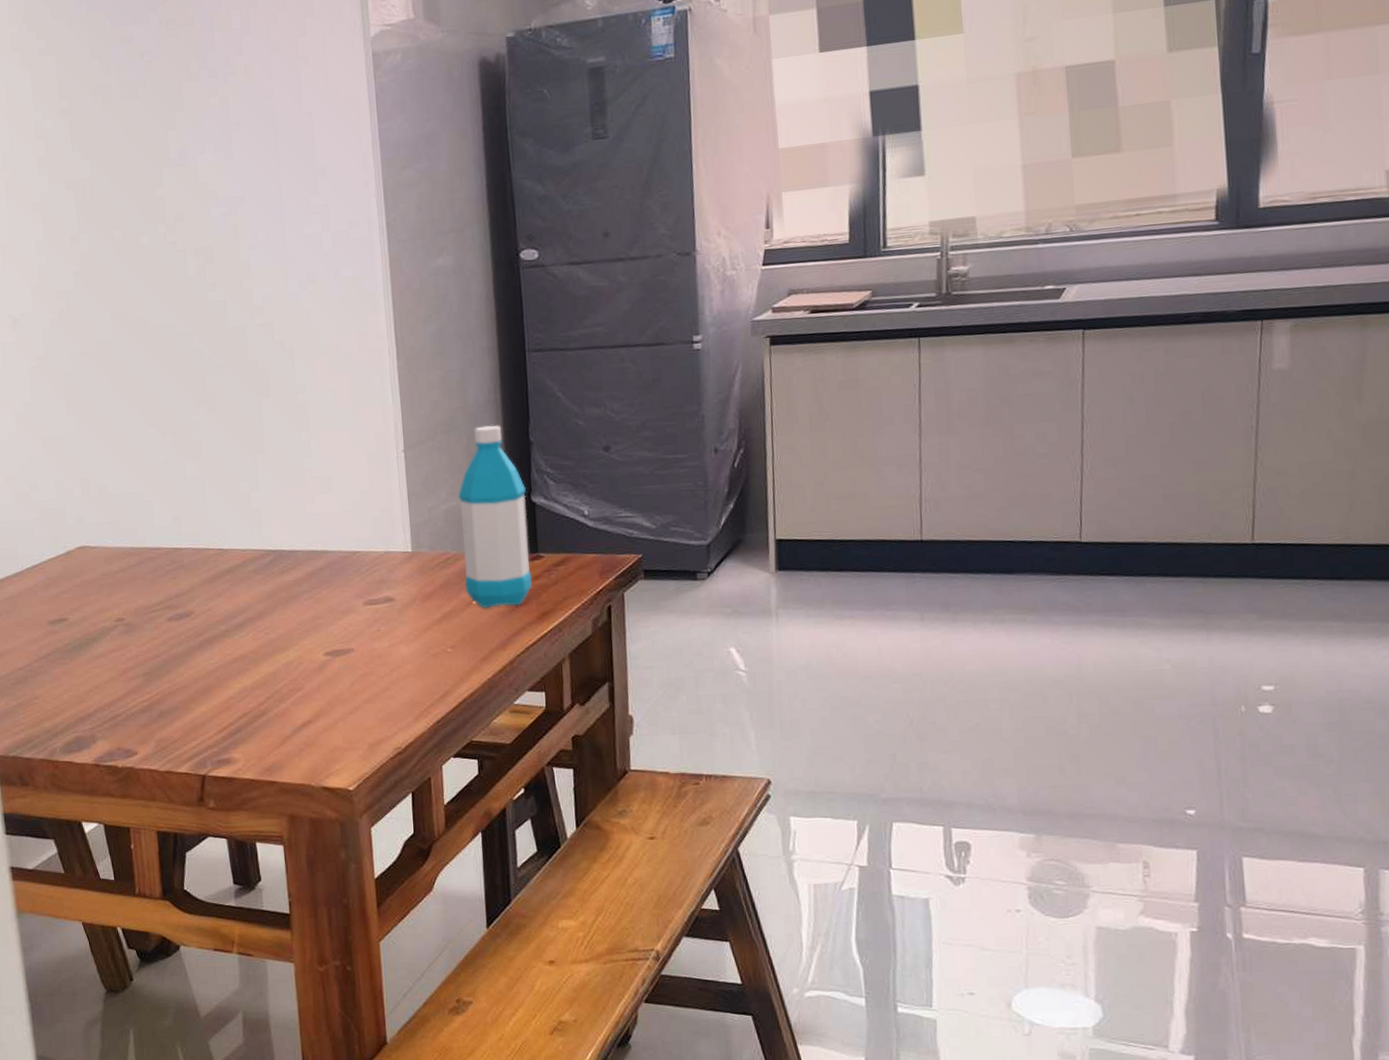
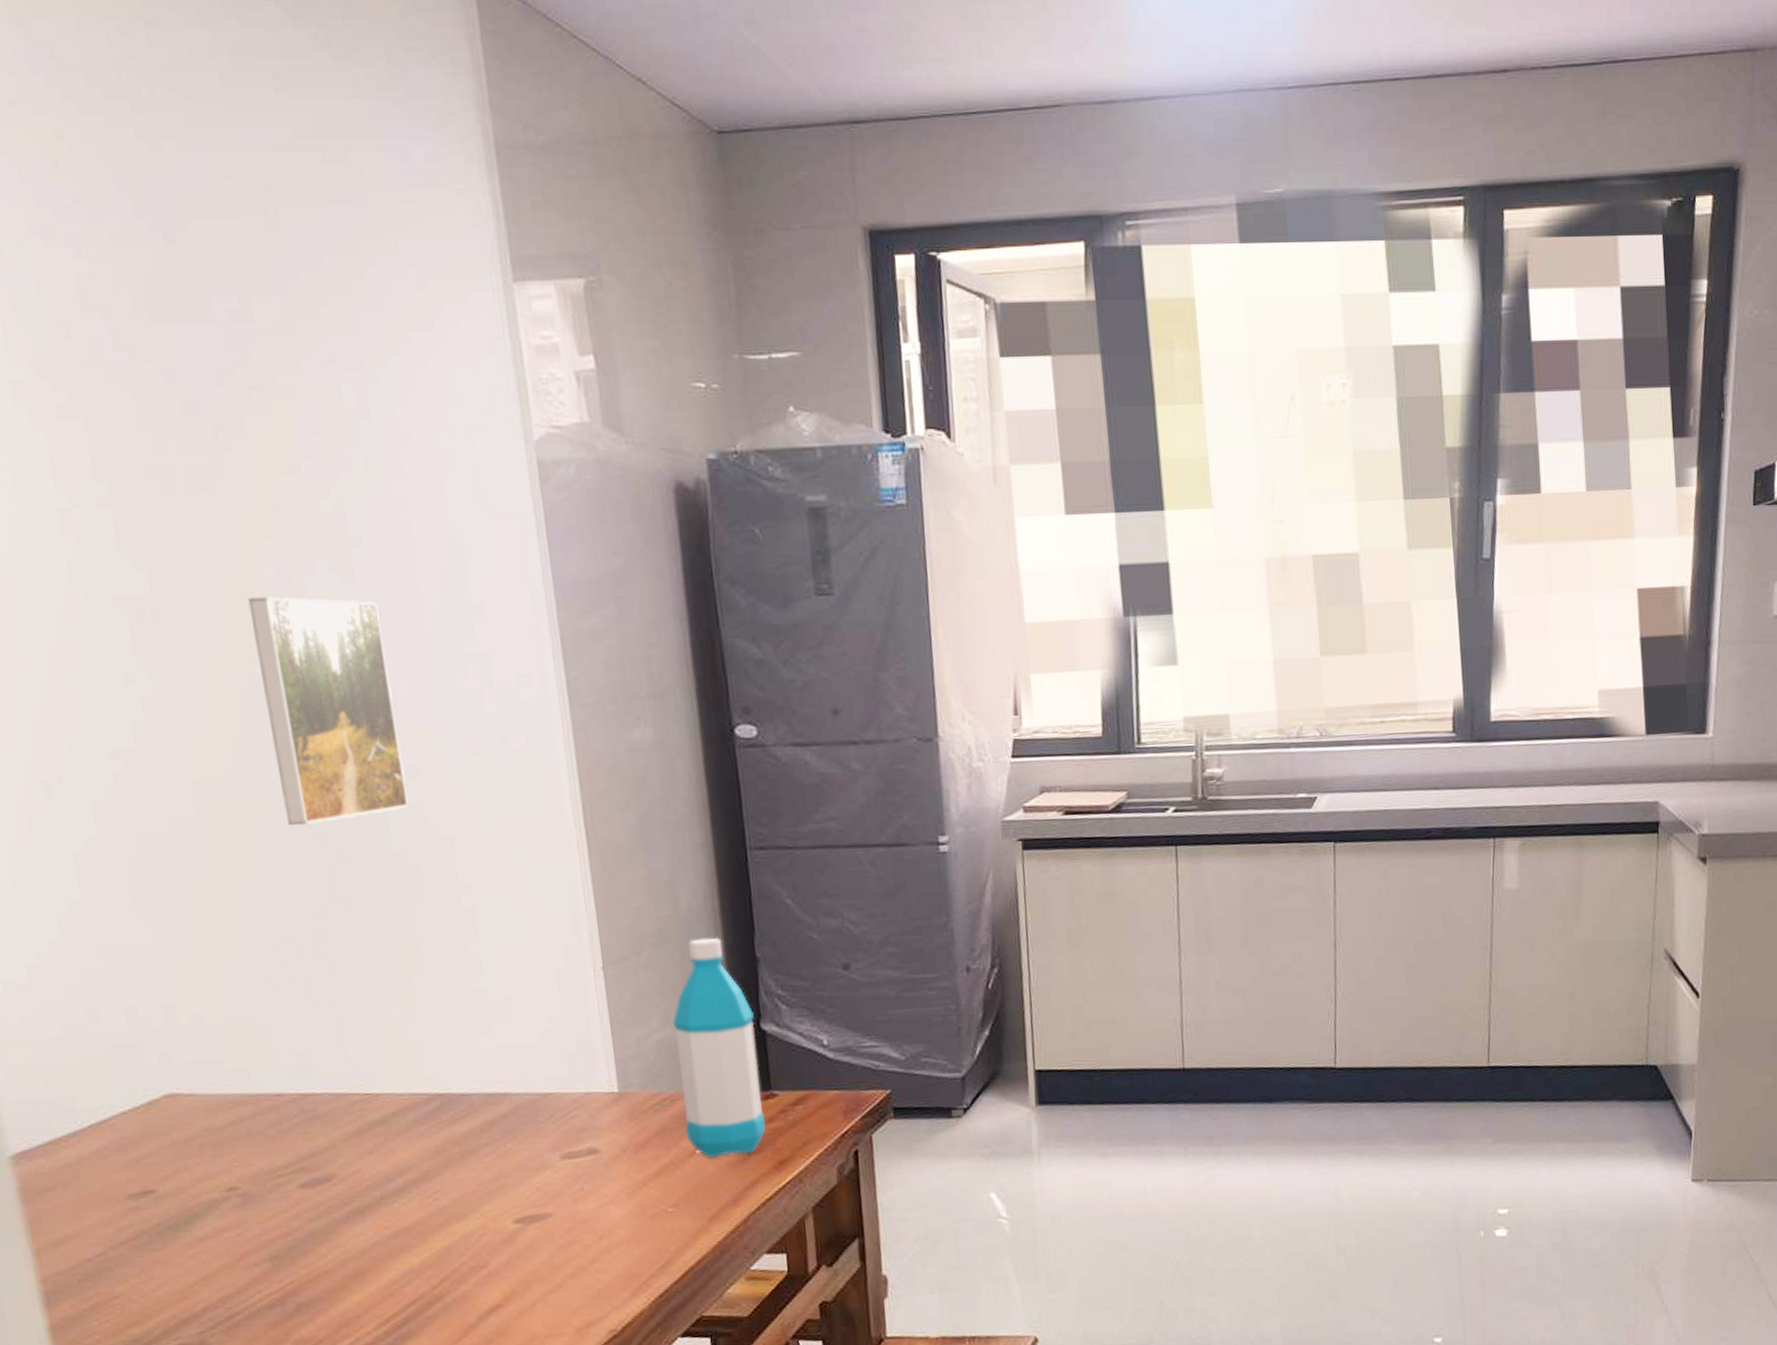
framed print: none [156,171,262,344] -> present [247,597,409,826]

